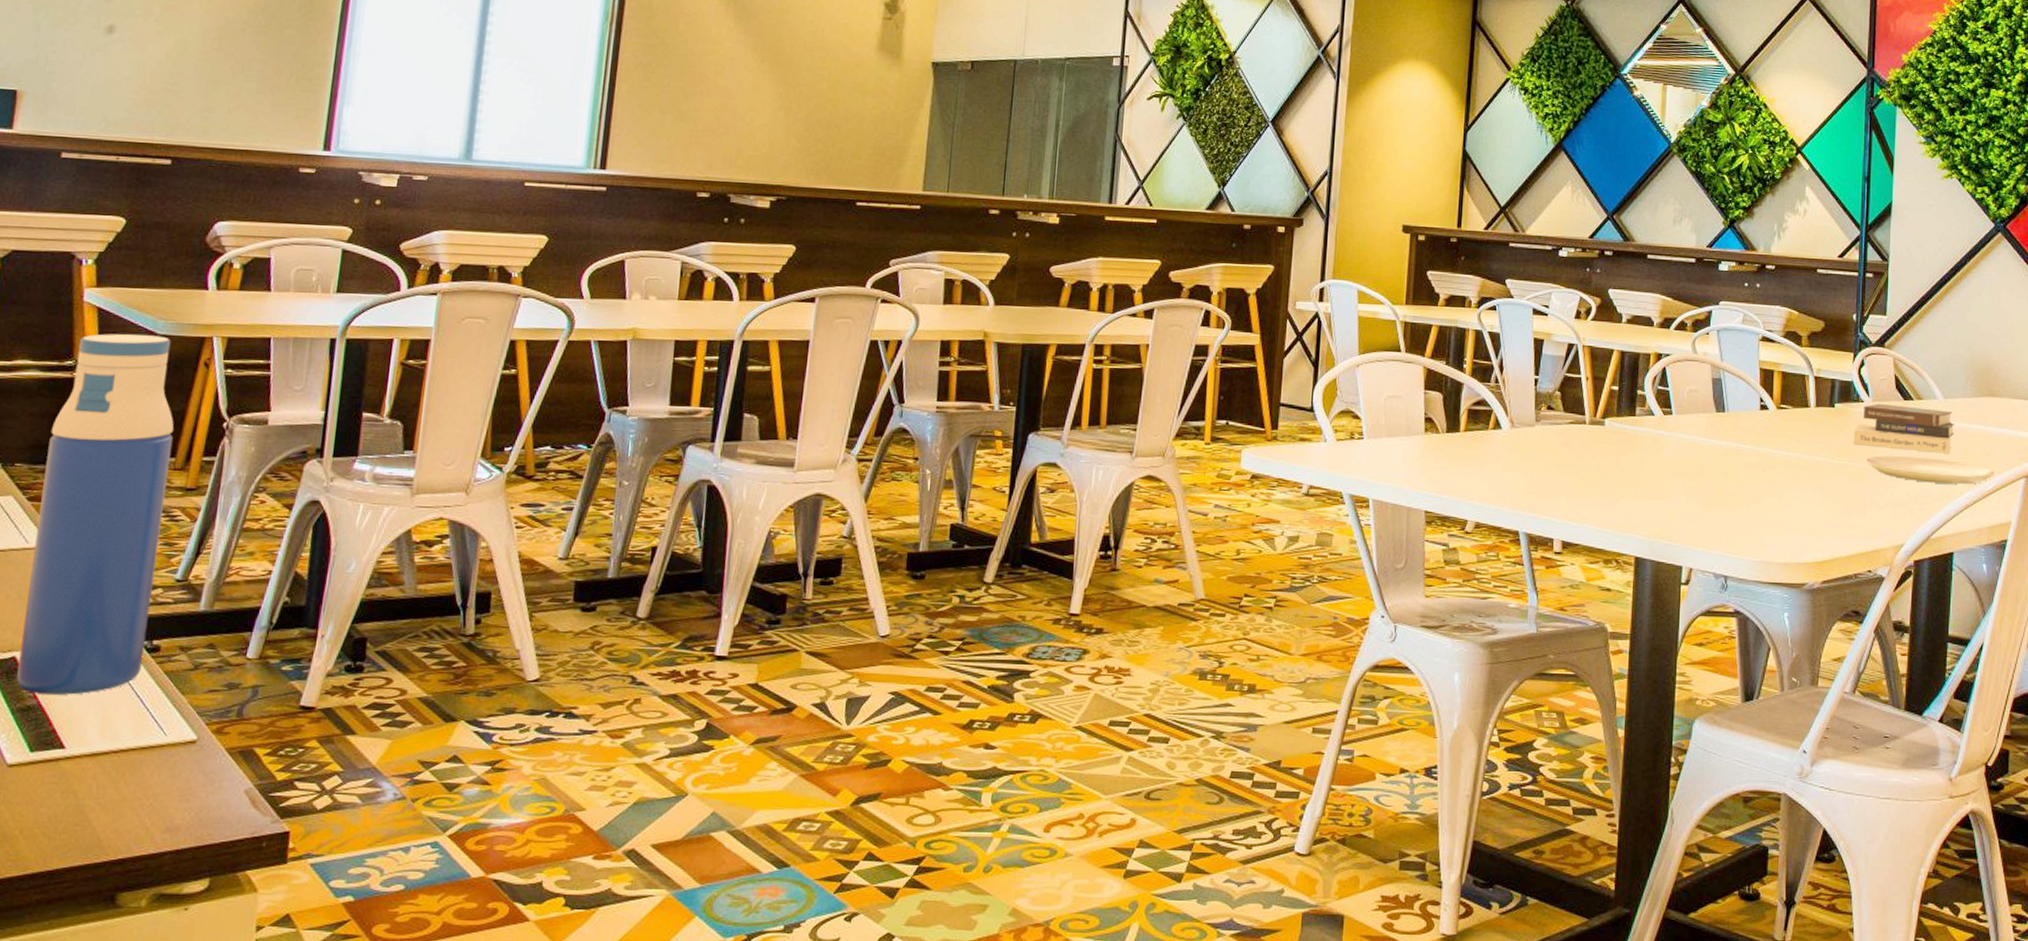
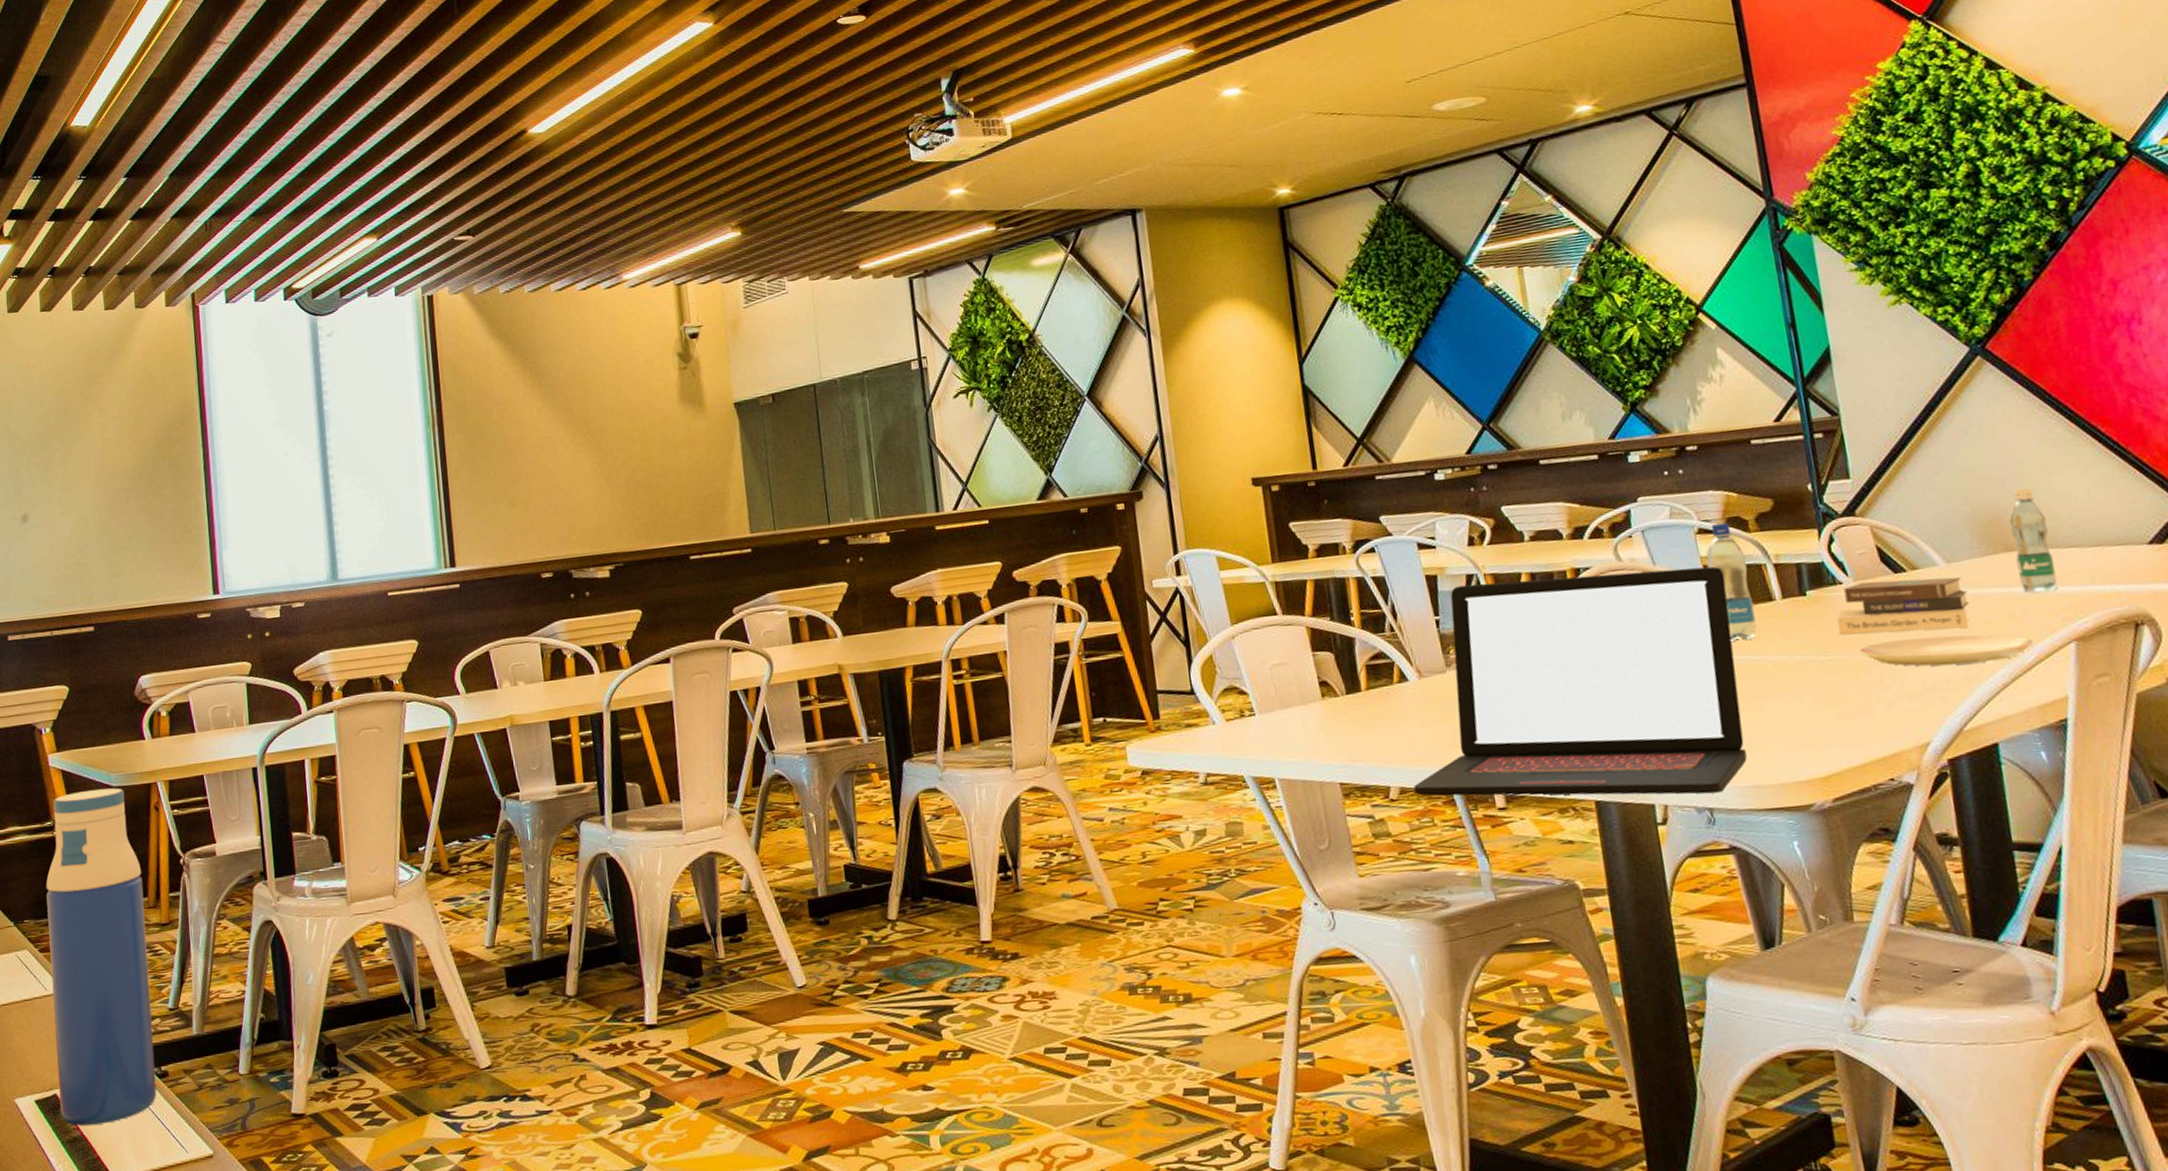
laptop: none [1487,352,1775,564] -> present [1413,566,1747,797]
bottle: none [1764,334,1794,438] -> present [1706,522,1757,641]
bottle: none [1995,346,2023,435] -> present [2010,487,2057,594]

